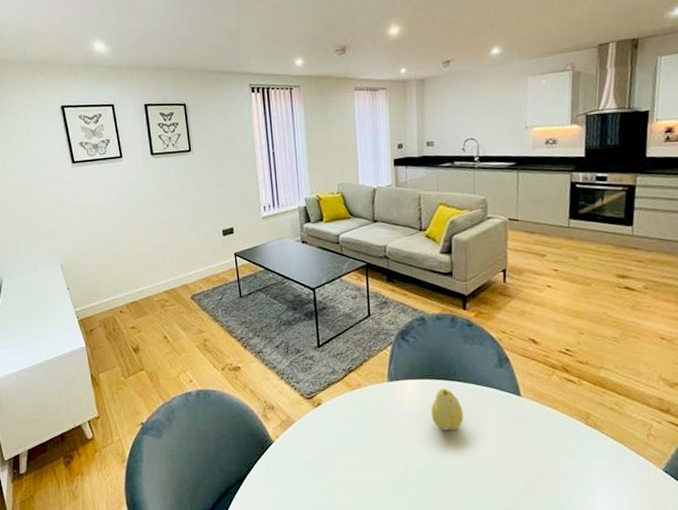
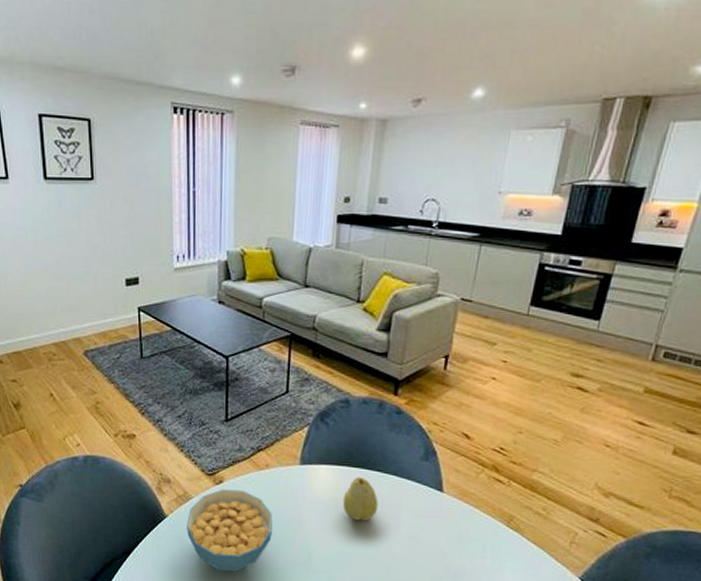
cereal bowl: none [292,410,371,492] -> present [187,489,273,572]

